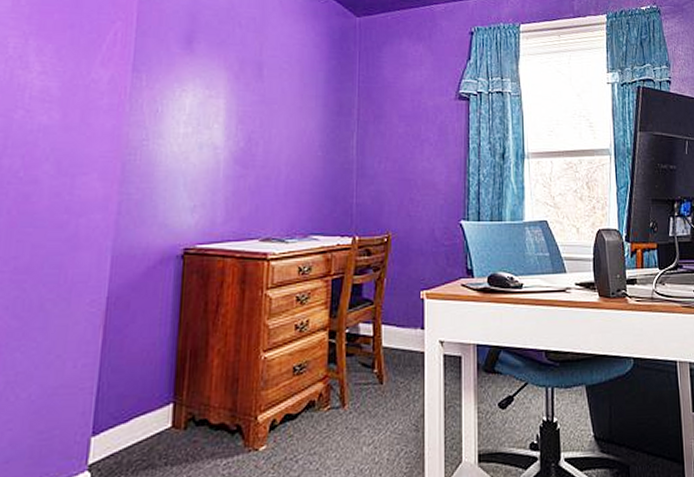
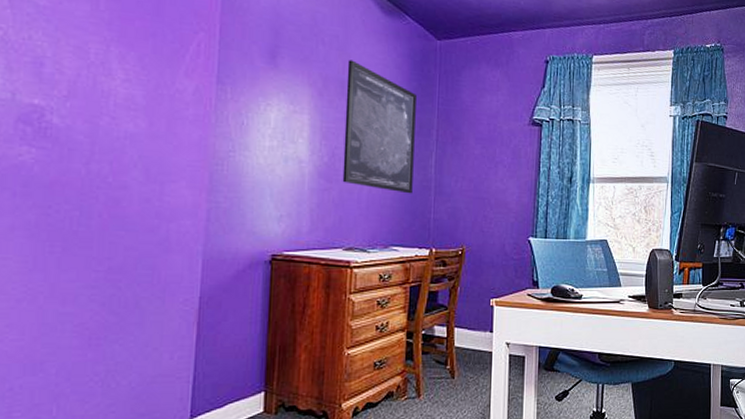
wall art: none [259,41,336,178] -> present [342,60,416,194]

